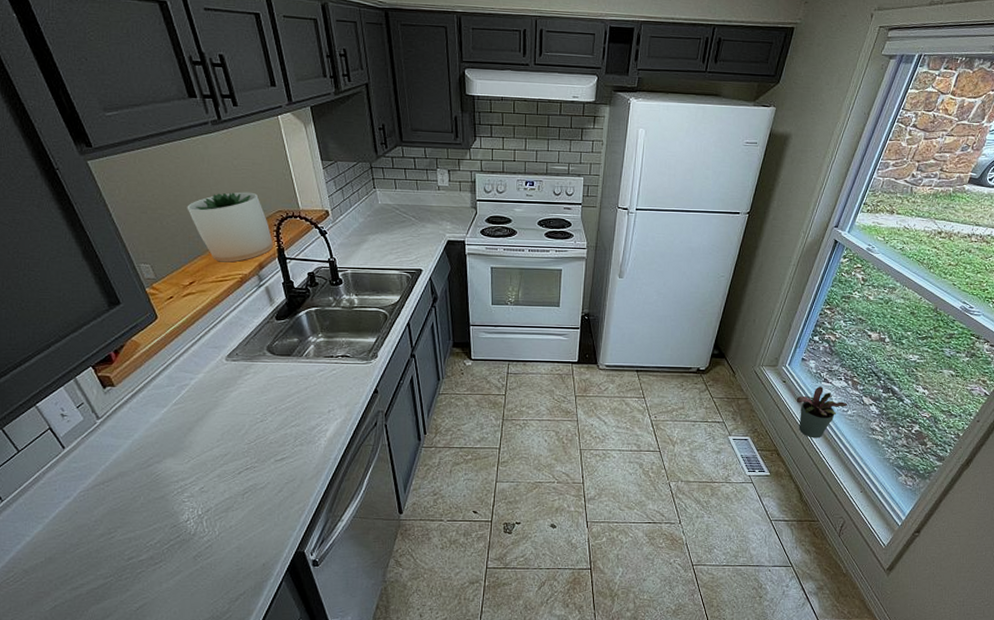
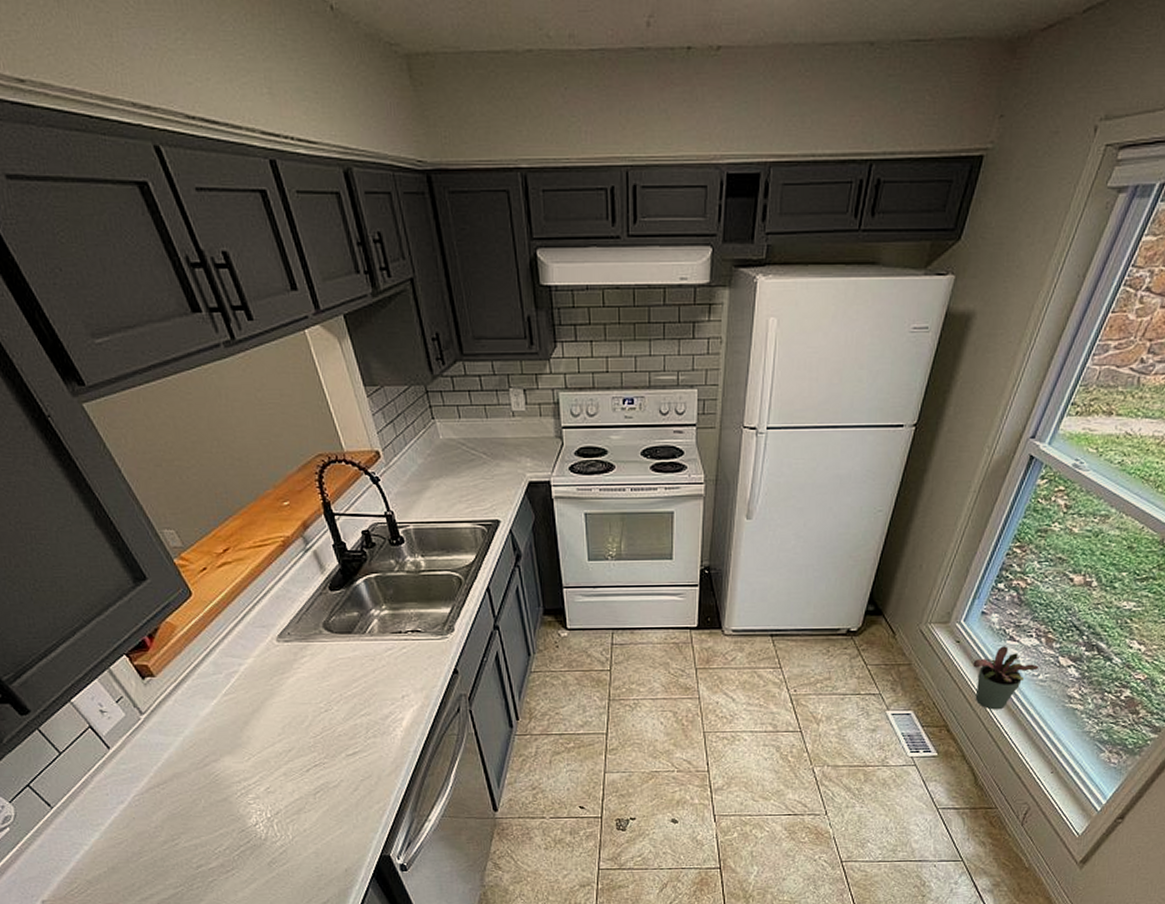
planter: present [187,192,274,263] -> none [208,432,318,523]

